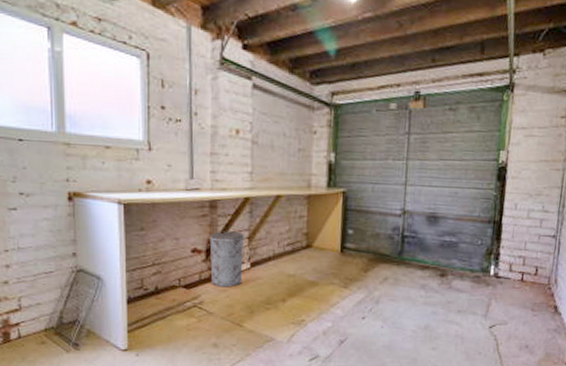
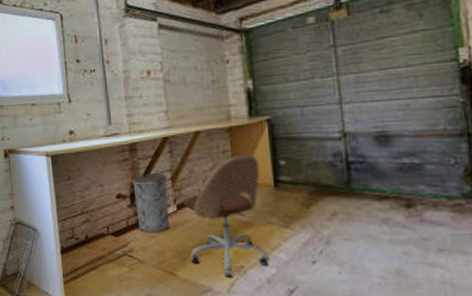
office chair: none [257,221,331,328] -> present [183,154,270,276]

